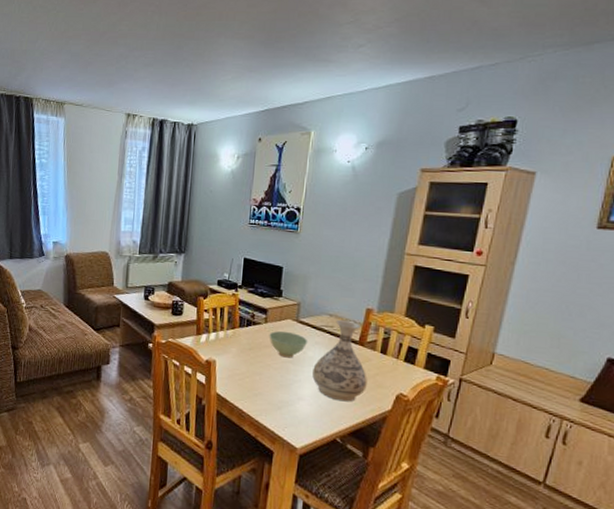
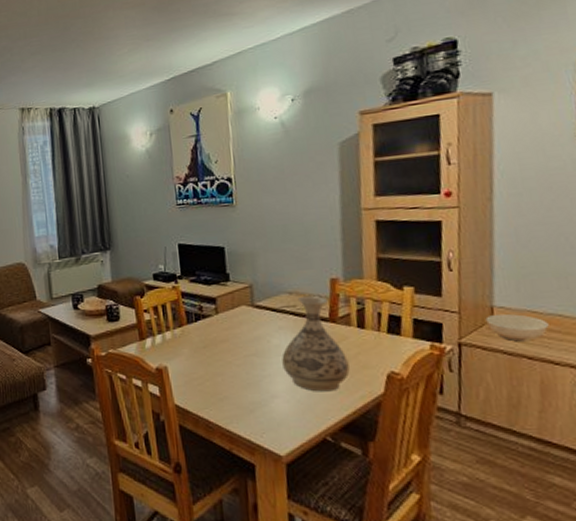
bowl: present [269,331,308,358] -> none [223,319,270,351]
bowl: none [486,359,536,386] -> present [485,313,549,342]

